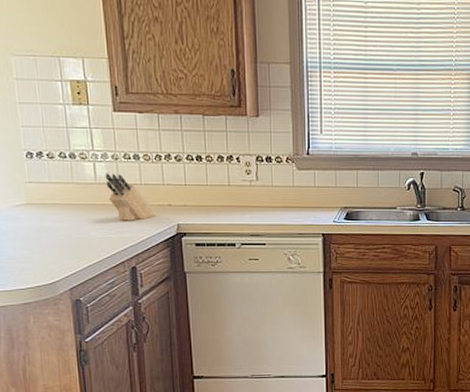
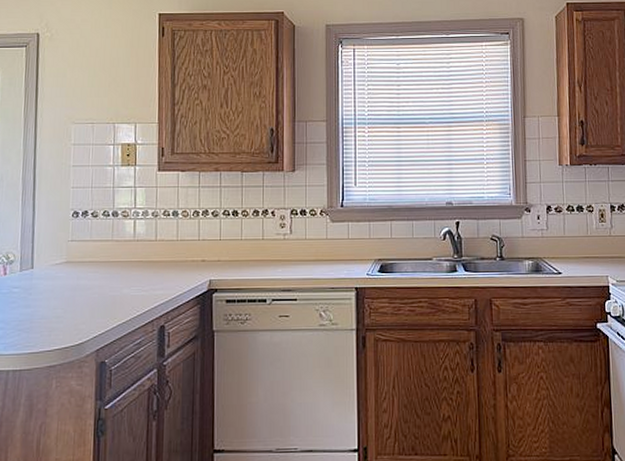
knife block: present [105,173,158,221] -> none [144,230,191,278]

